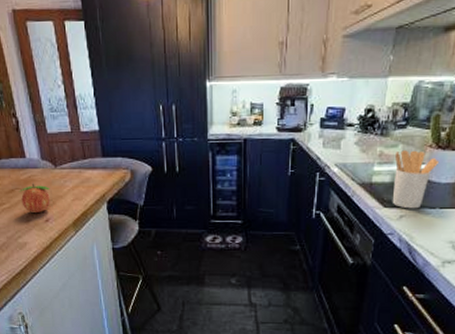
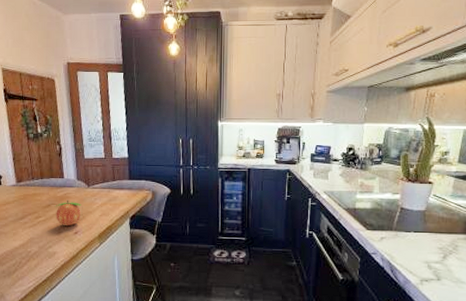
utensil holder: present [392,150,440,209] -> none [373,182,411,232]

